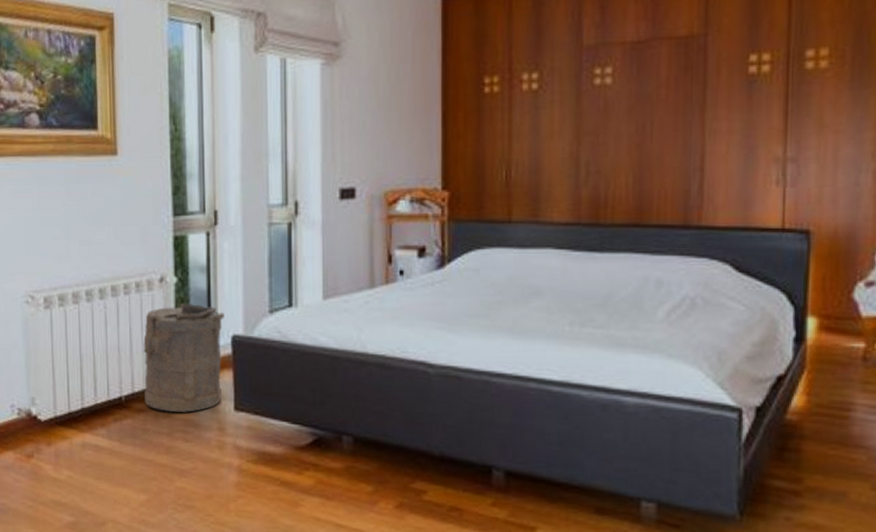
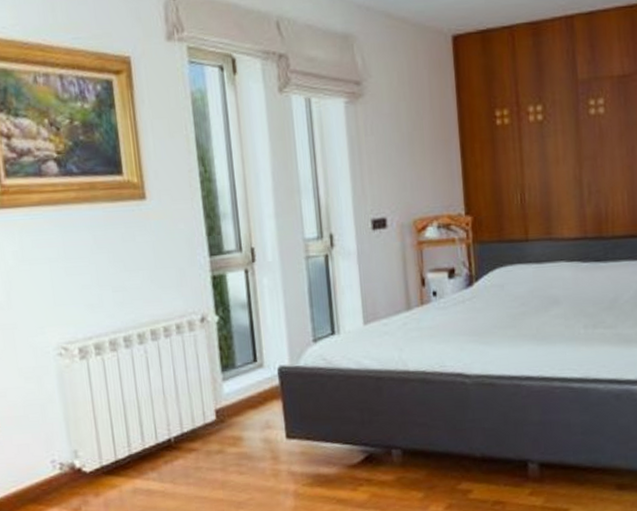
laundry hamper: present [143,303,225,413] -> none [188,340,273,448]

